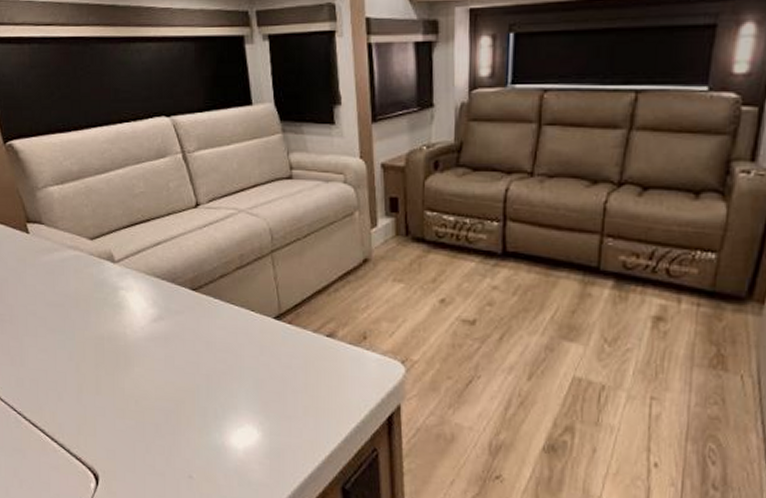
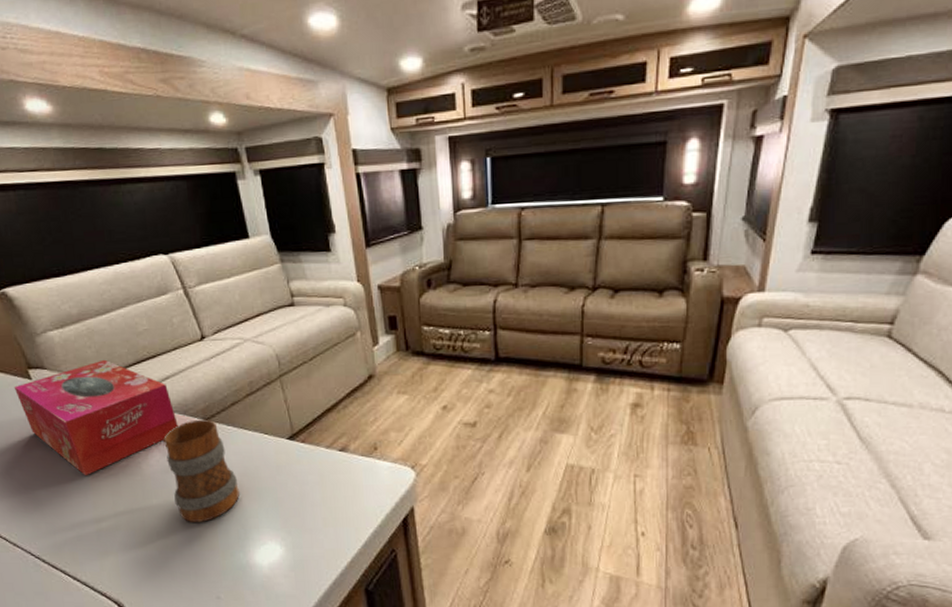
tissue box: none [12,219,165,336] -> present [13,359,178,476]
mug: none [150,289,220,396] -> present [164,419,239,522]

